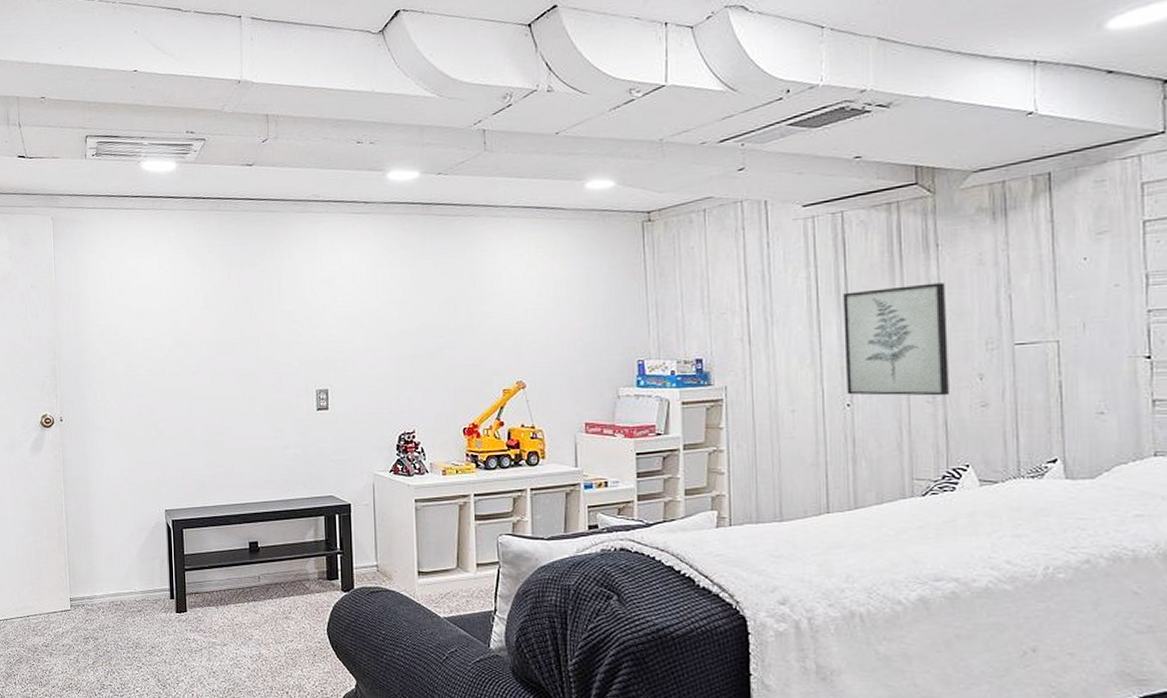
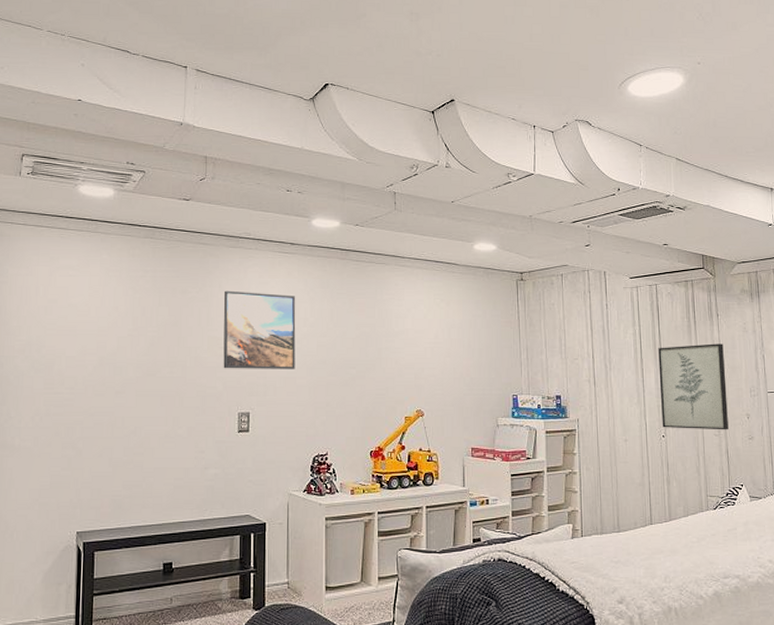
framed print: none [295,259,375,344] -> present [223,290,296,369]

